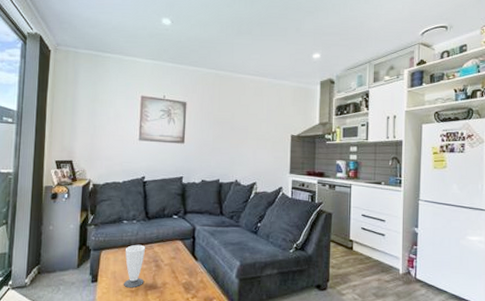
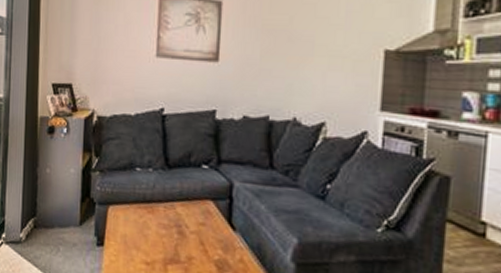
cup: present [123,244,146,288] -> none [136,201,166,260]

